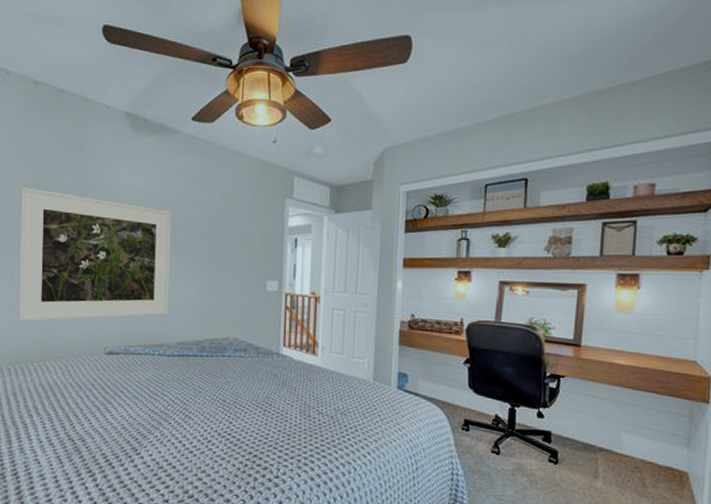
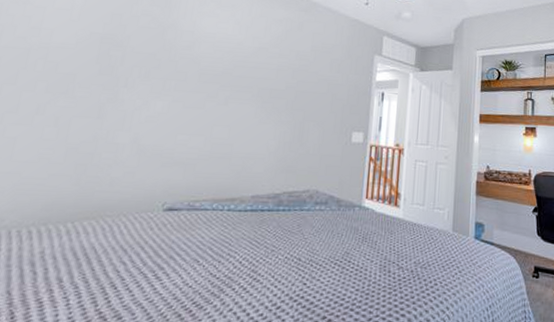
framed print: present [17,186,172,322] -> none [53,23,259,174]

